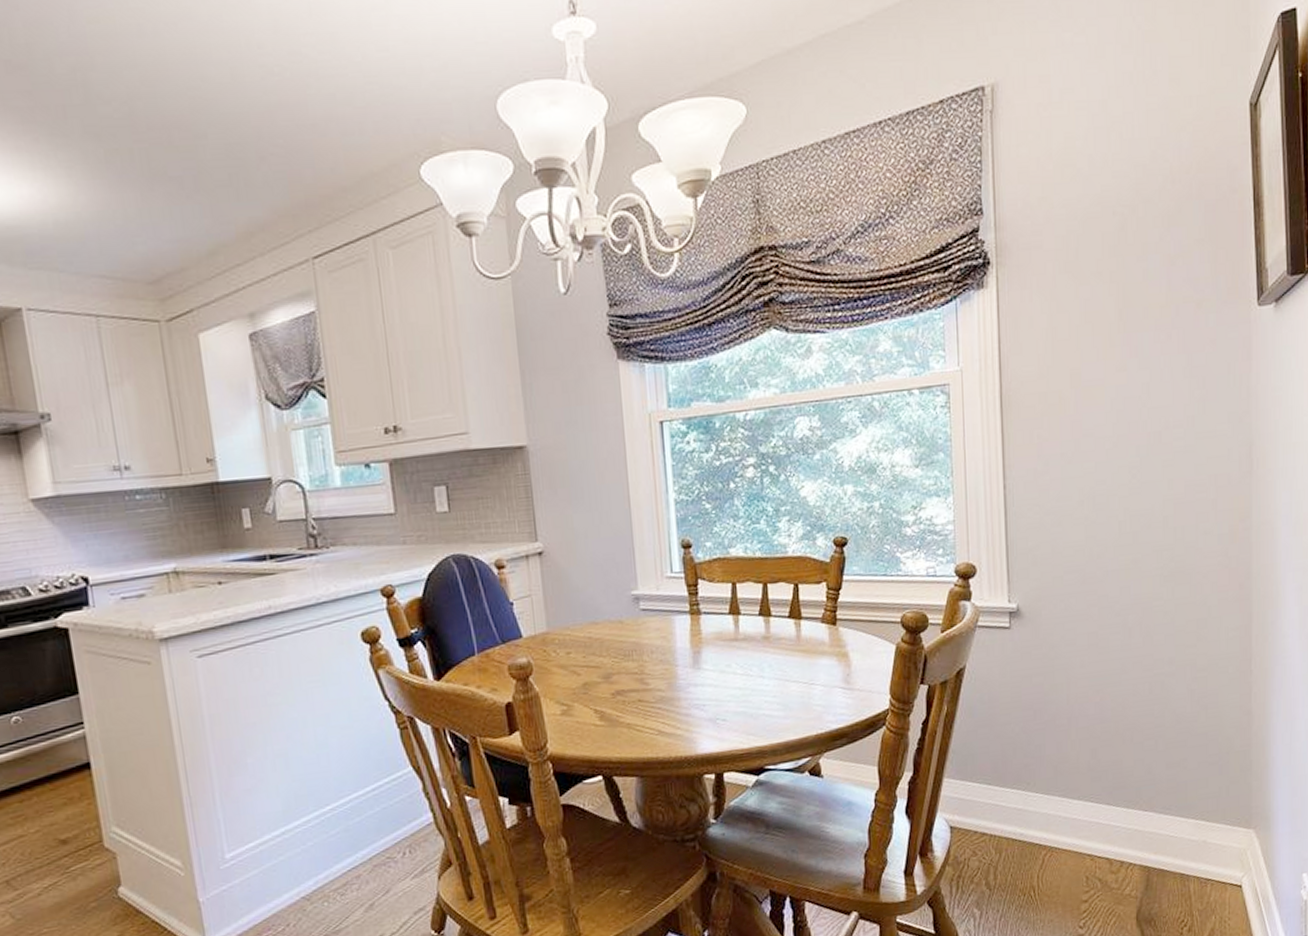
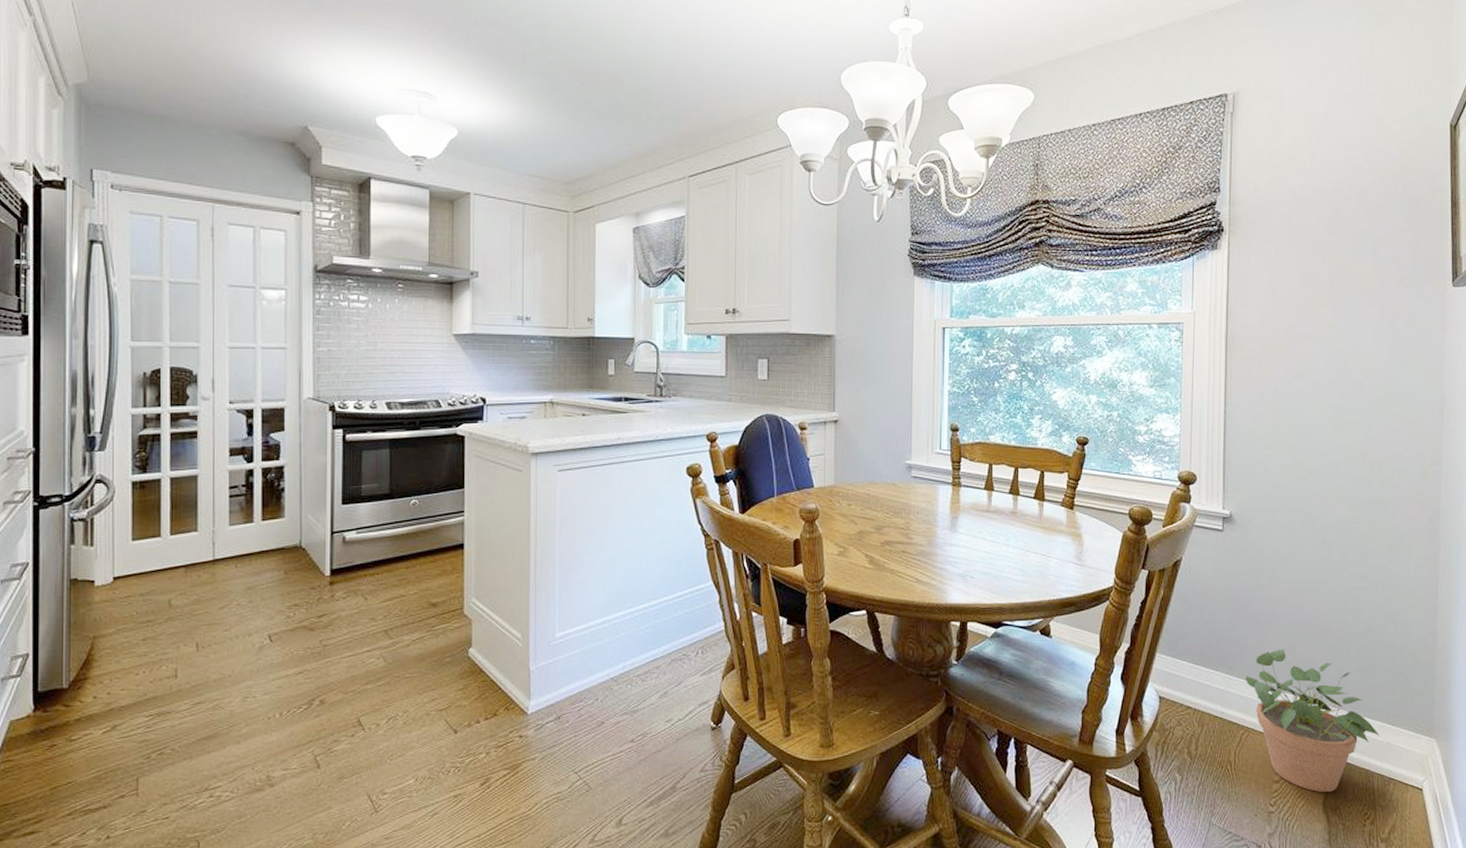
potted plant: none [1044,753,1194,906] -> present [1245,649,1380,793]

